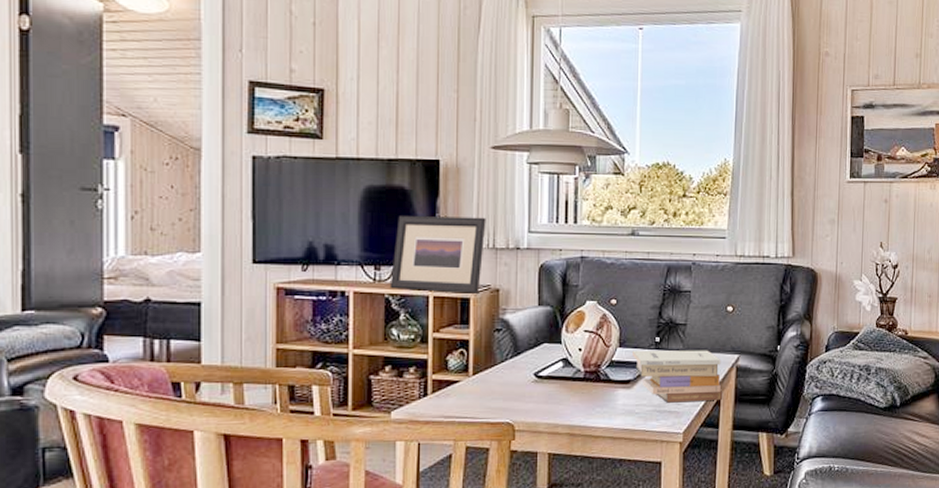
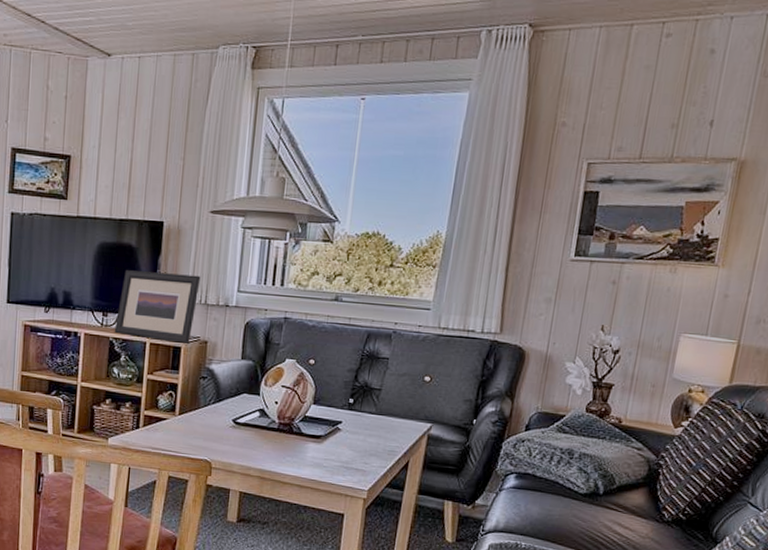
books: present [633,350,723,403] -> none [325,408,413,466]

